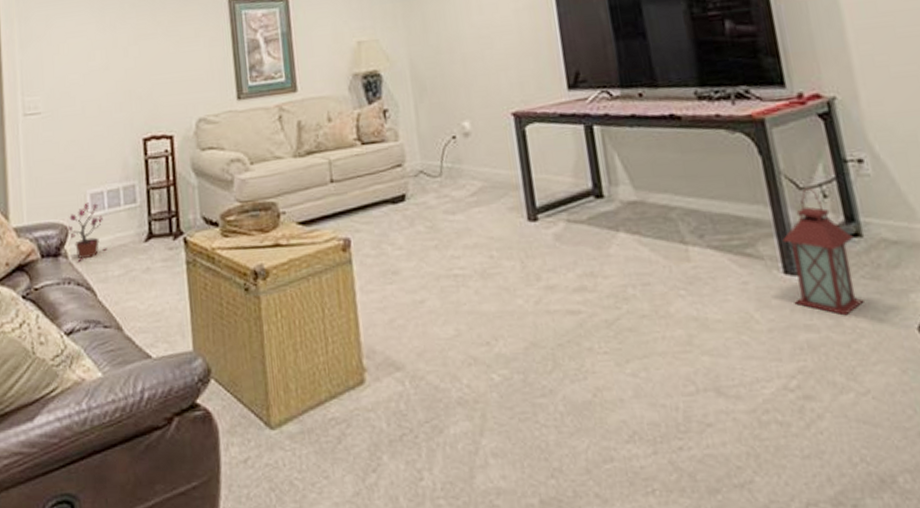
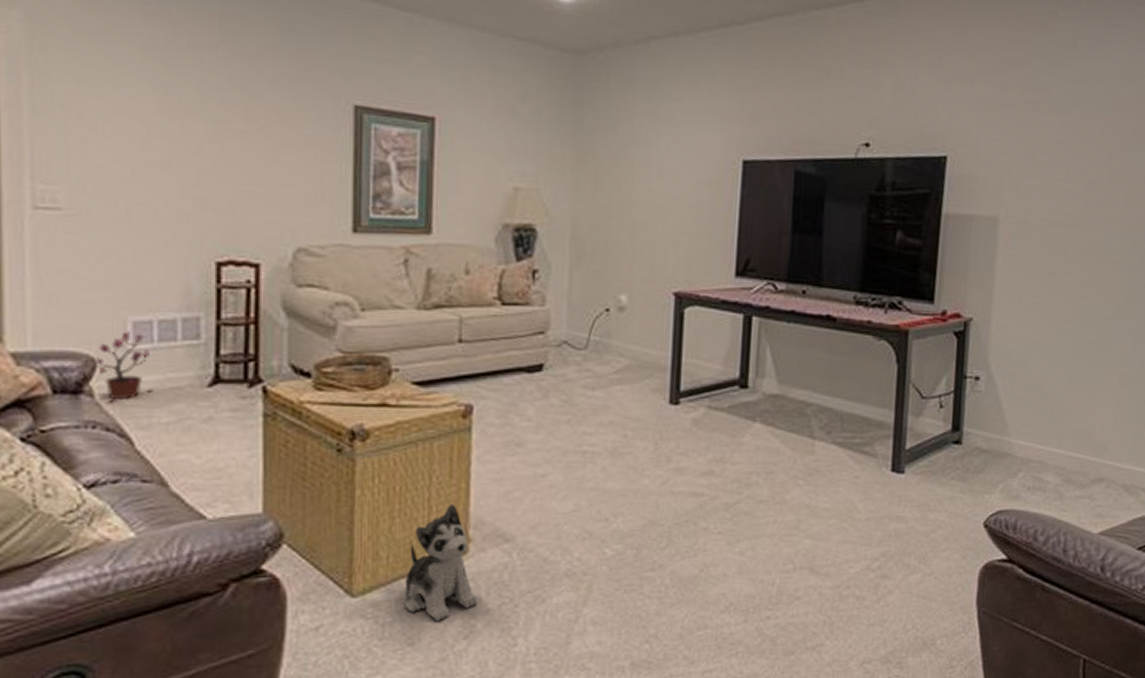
plush toy: none [313,334,380,453] -> present [402,503,477,620]
lantern: present [782,187,864,316] -> none [893,397,955,510]

